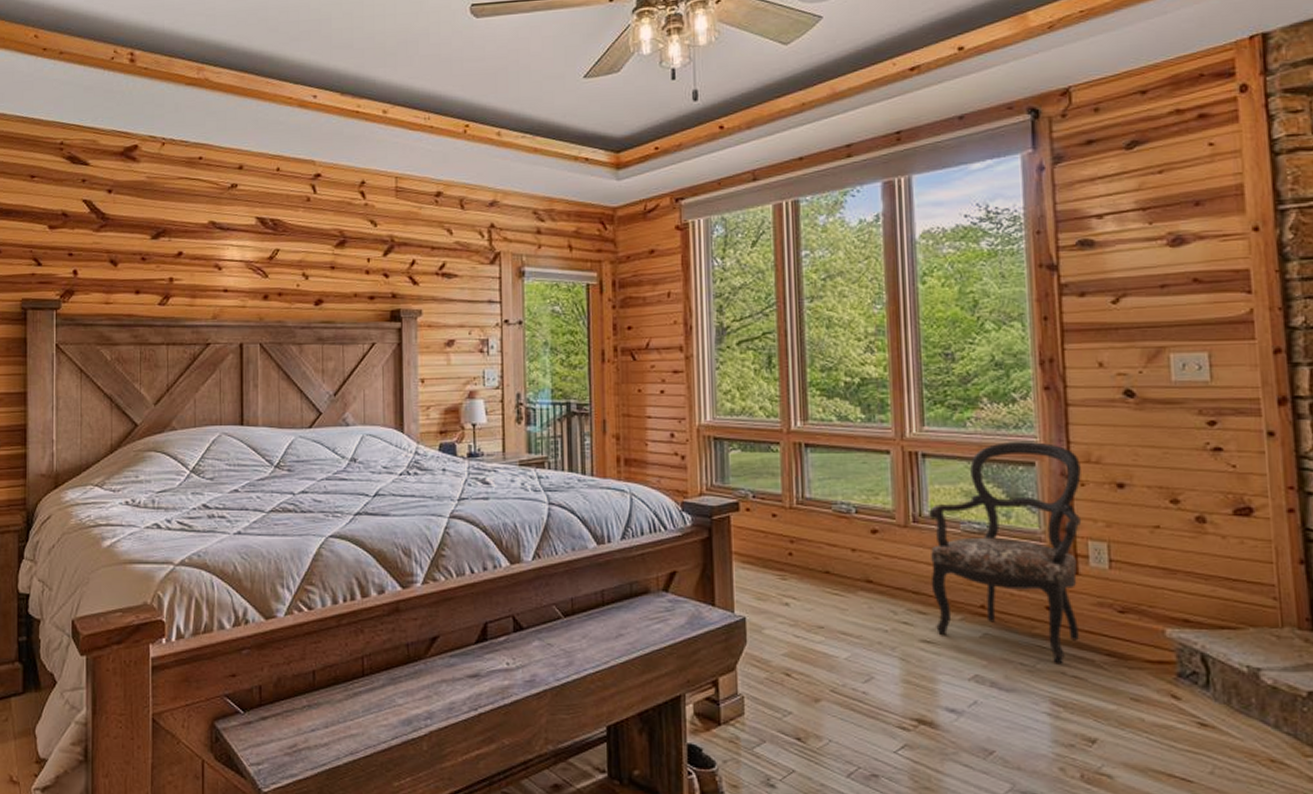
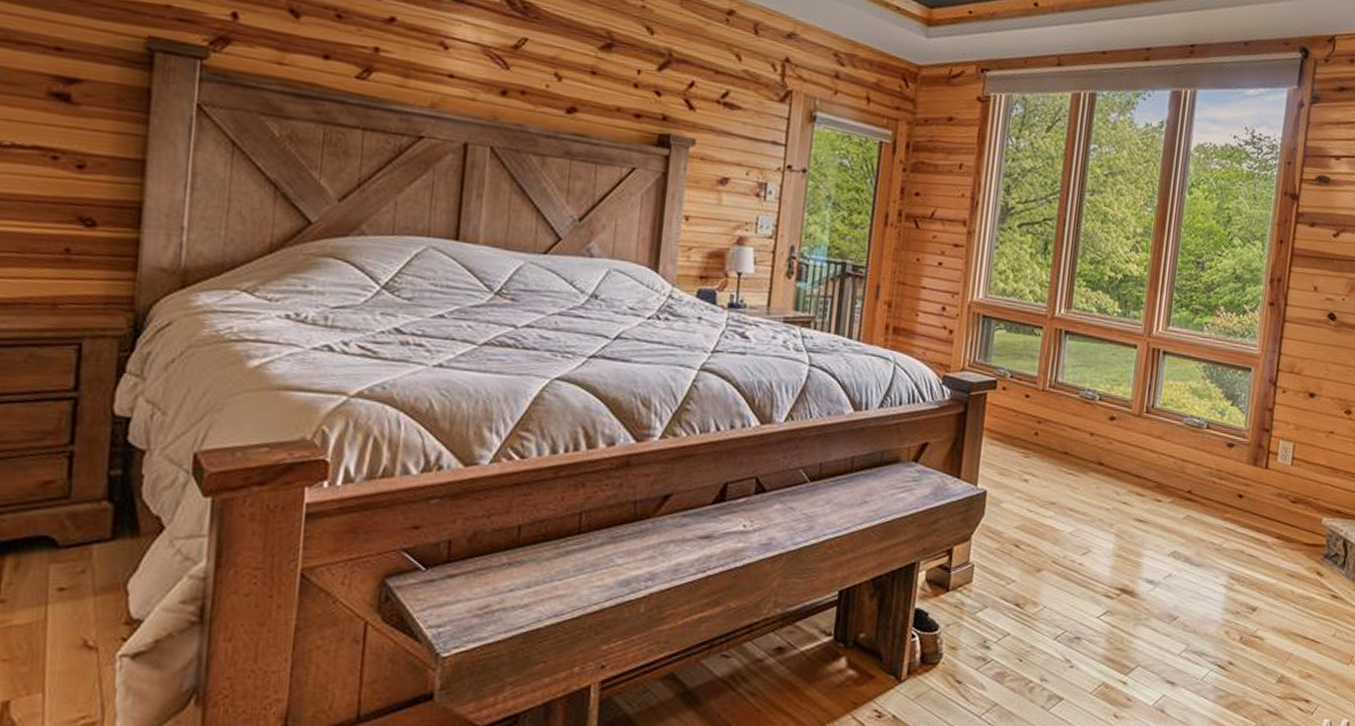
armchair: present [929,442,1082,665] -> none [1149,348,1286,545]

